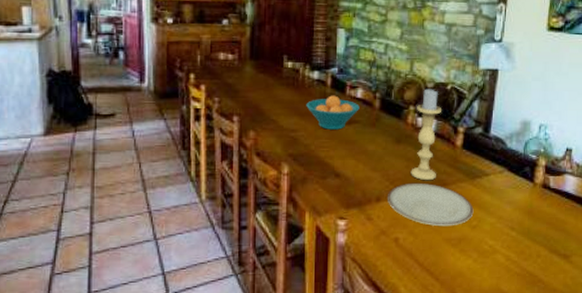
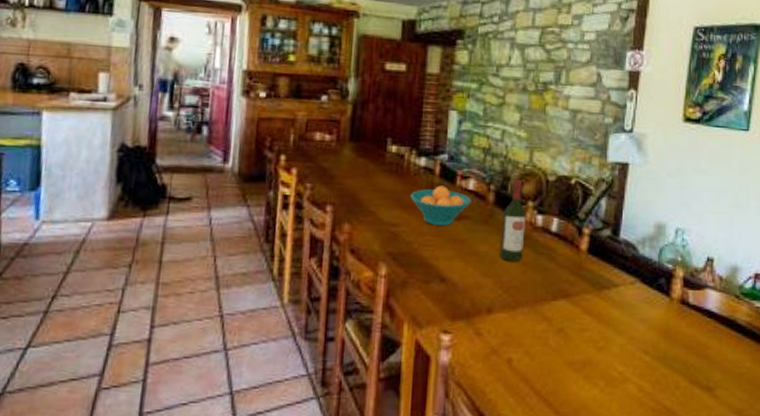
wine bottle: none [386,87,408,157] -> present [500,179,526,261]
plate: present [388,182,474,227] -> none [500,291,601,347]
candle holder: present [410,89,441,181] -> none [528,182,564,291]

